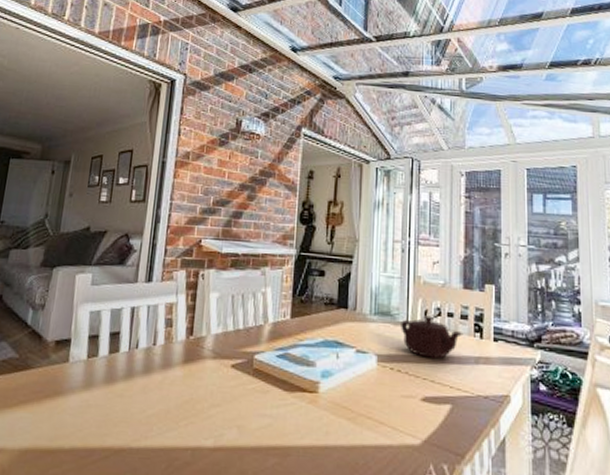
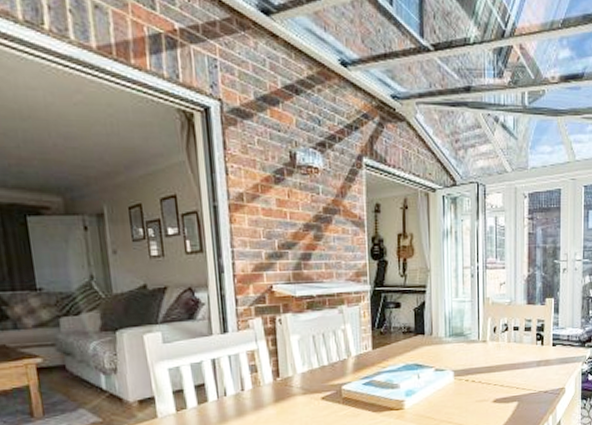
teapot: present [401,315,463,359] -> none [473,331,527,367]

